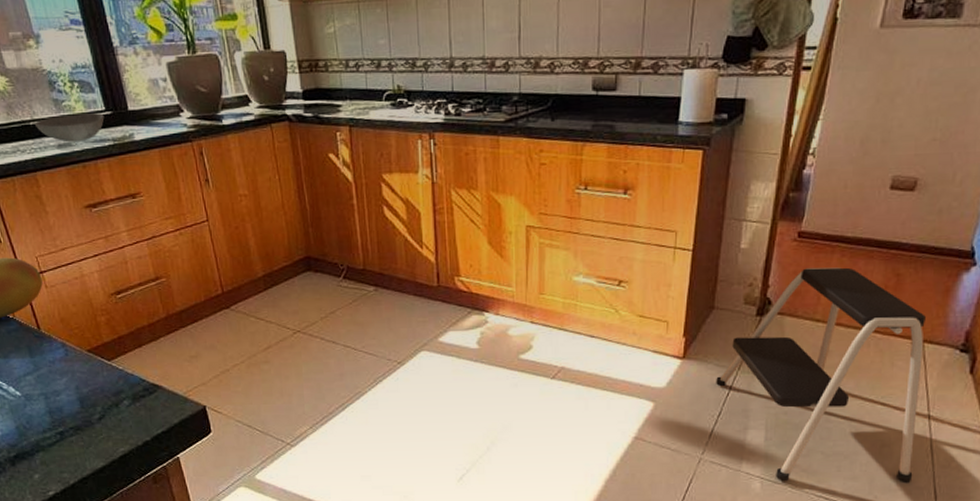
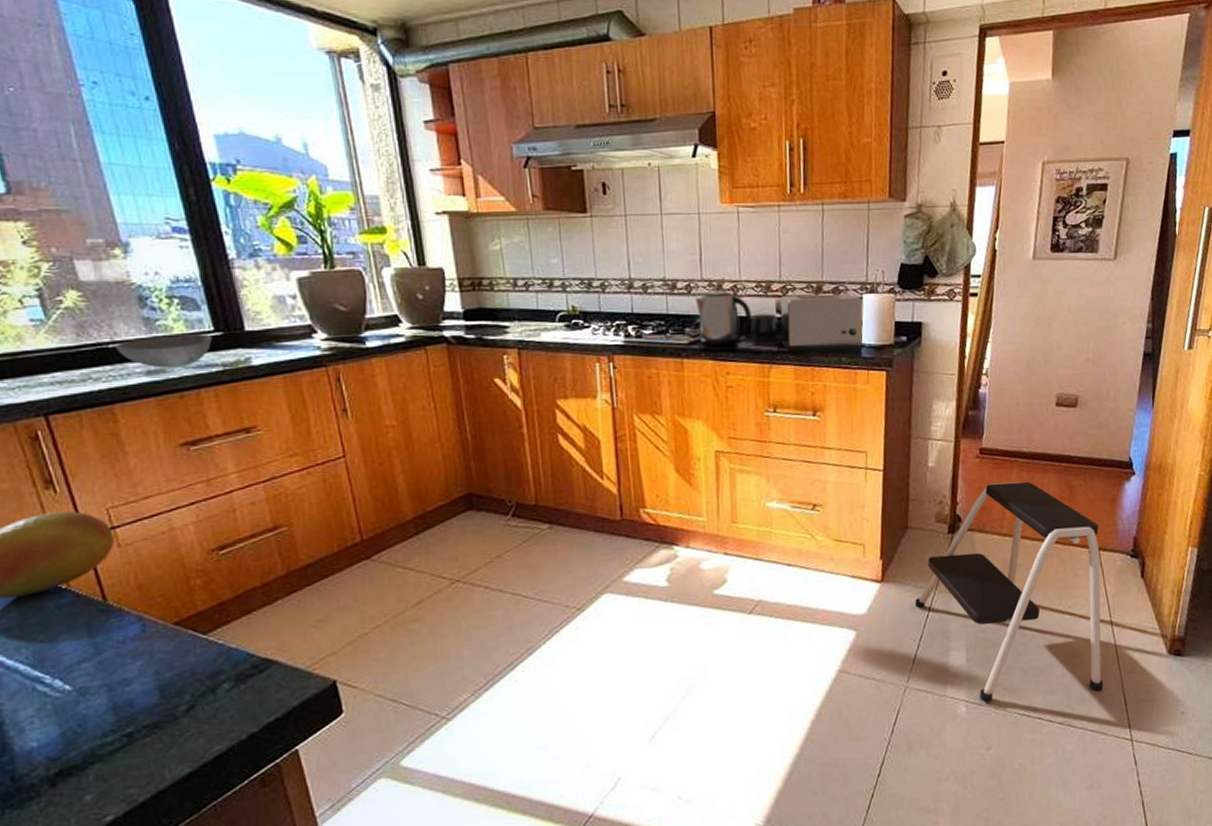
kettle: none [513,67,567,130] -> present [696,290,752,352]
mug: none [566,90,598,124] -> present [750,313,783,346]
toaster: none [596,70,683,131] -> present [780,294,864,353]

